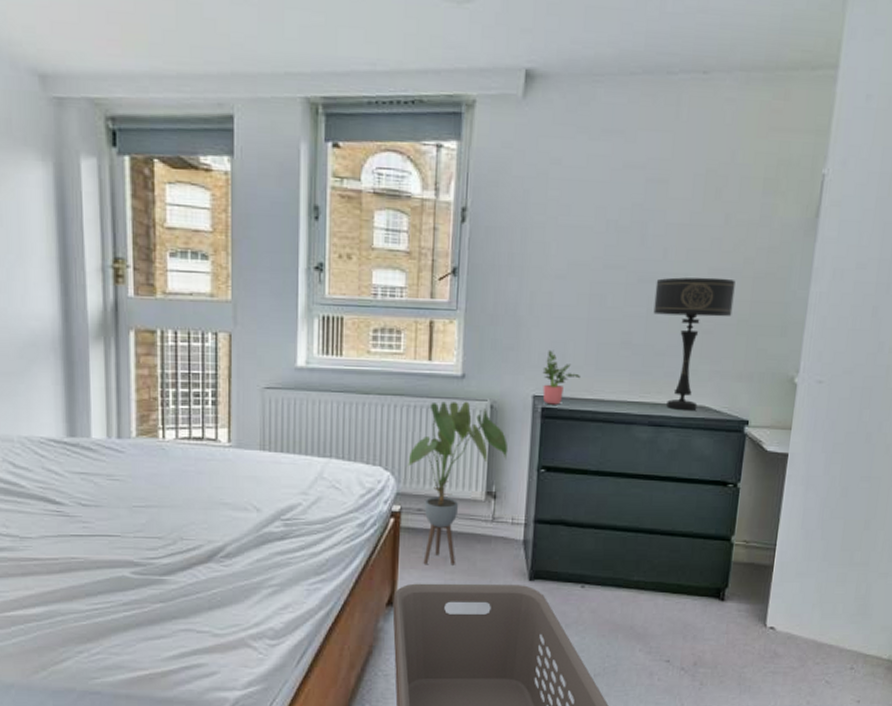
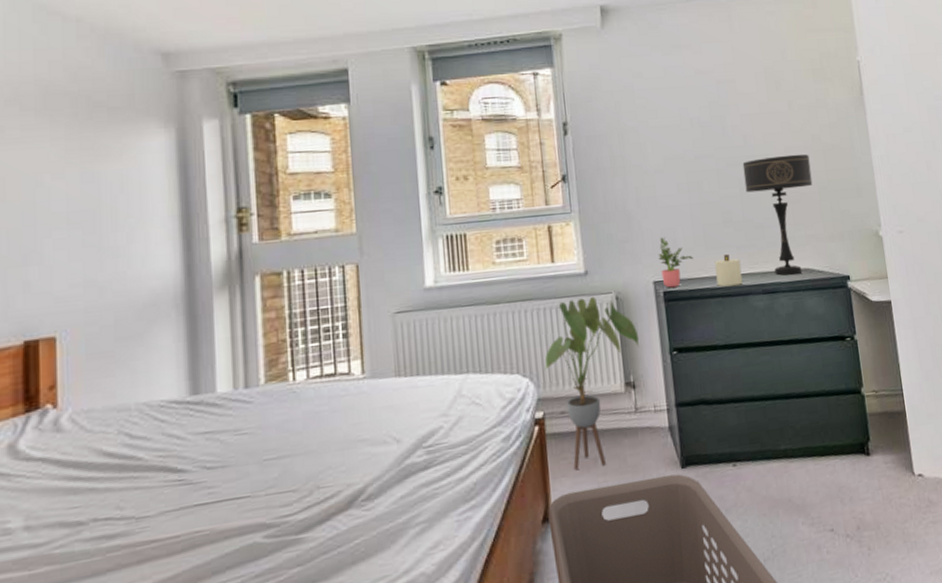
candle: none [601,379,631,414] -> present [714,254,743,288]

